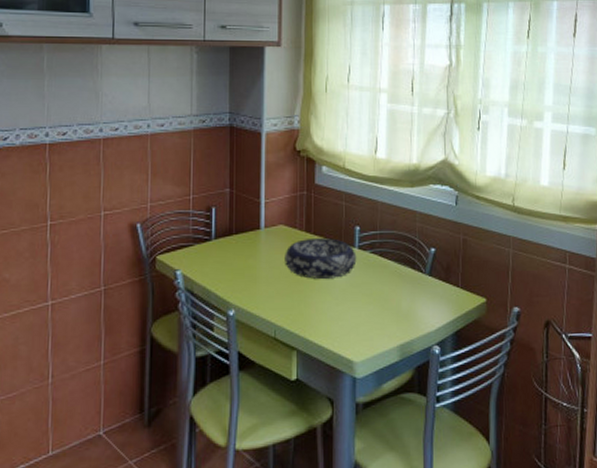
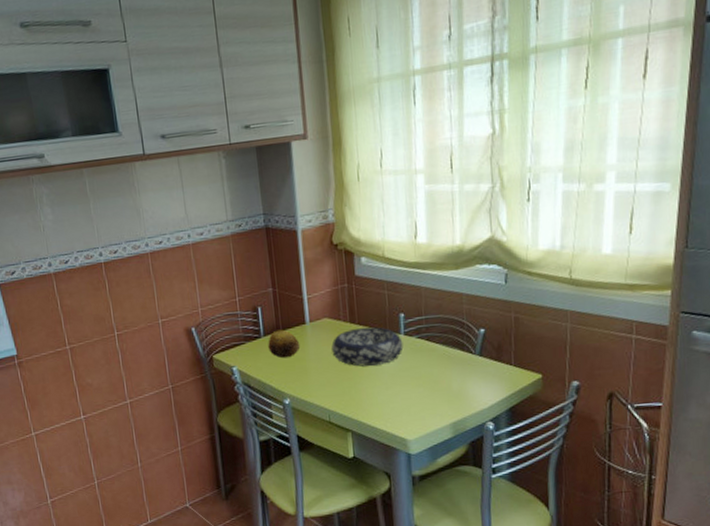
fruit: none [218,233,252,265] -> present [268,329,301,359]

